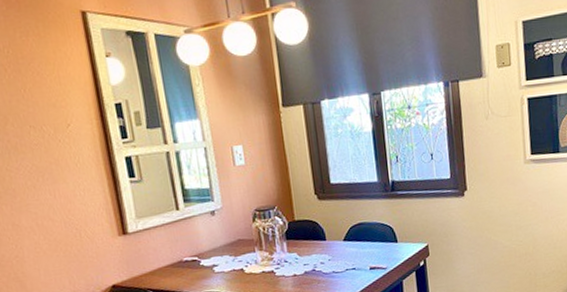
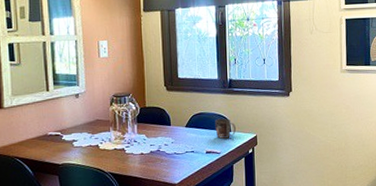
mug: none [377,227,403,252] -> present [215,118,236,139]

